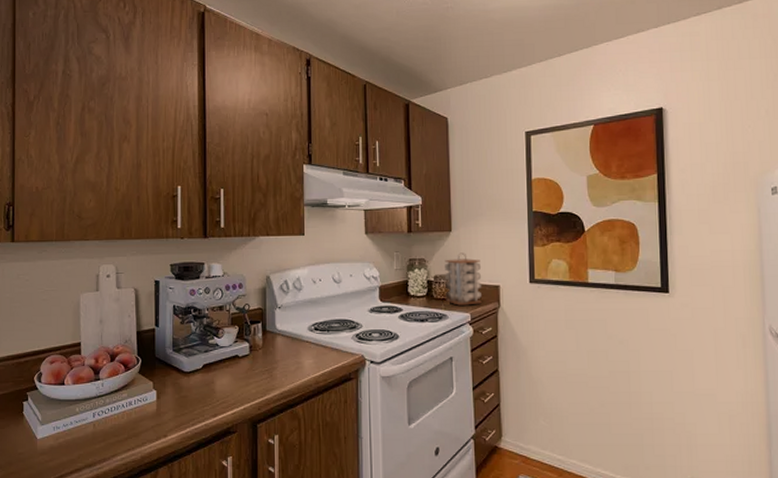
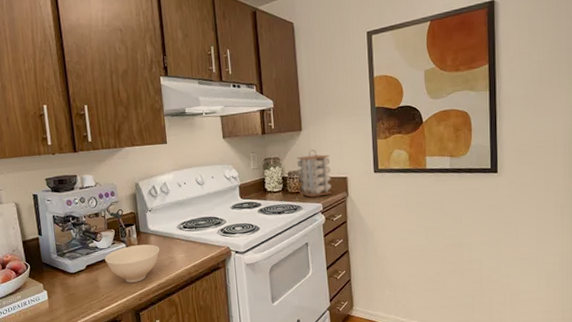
bowl: none [224,344,286,388] -> present [105,244,159,283]

